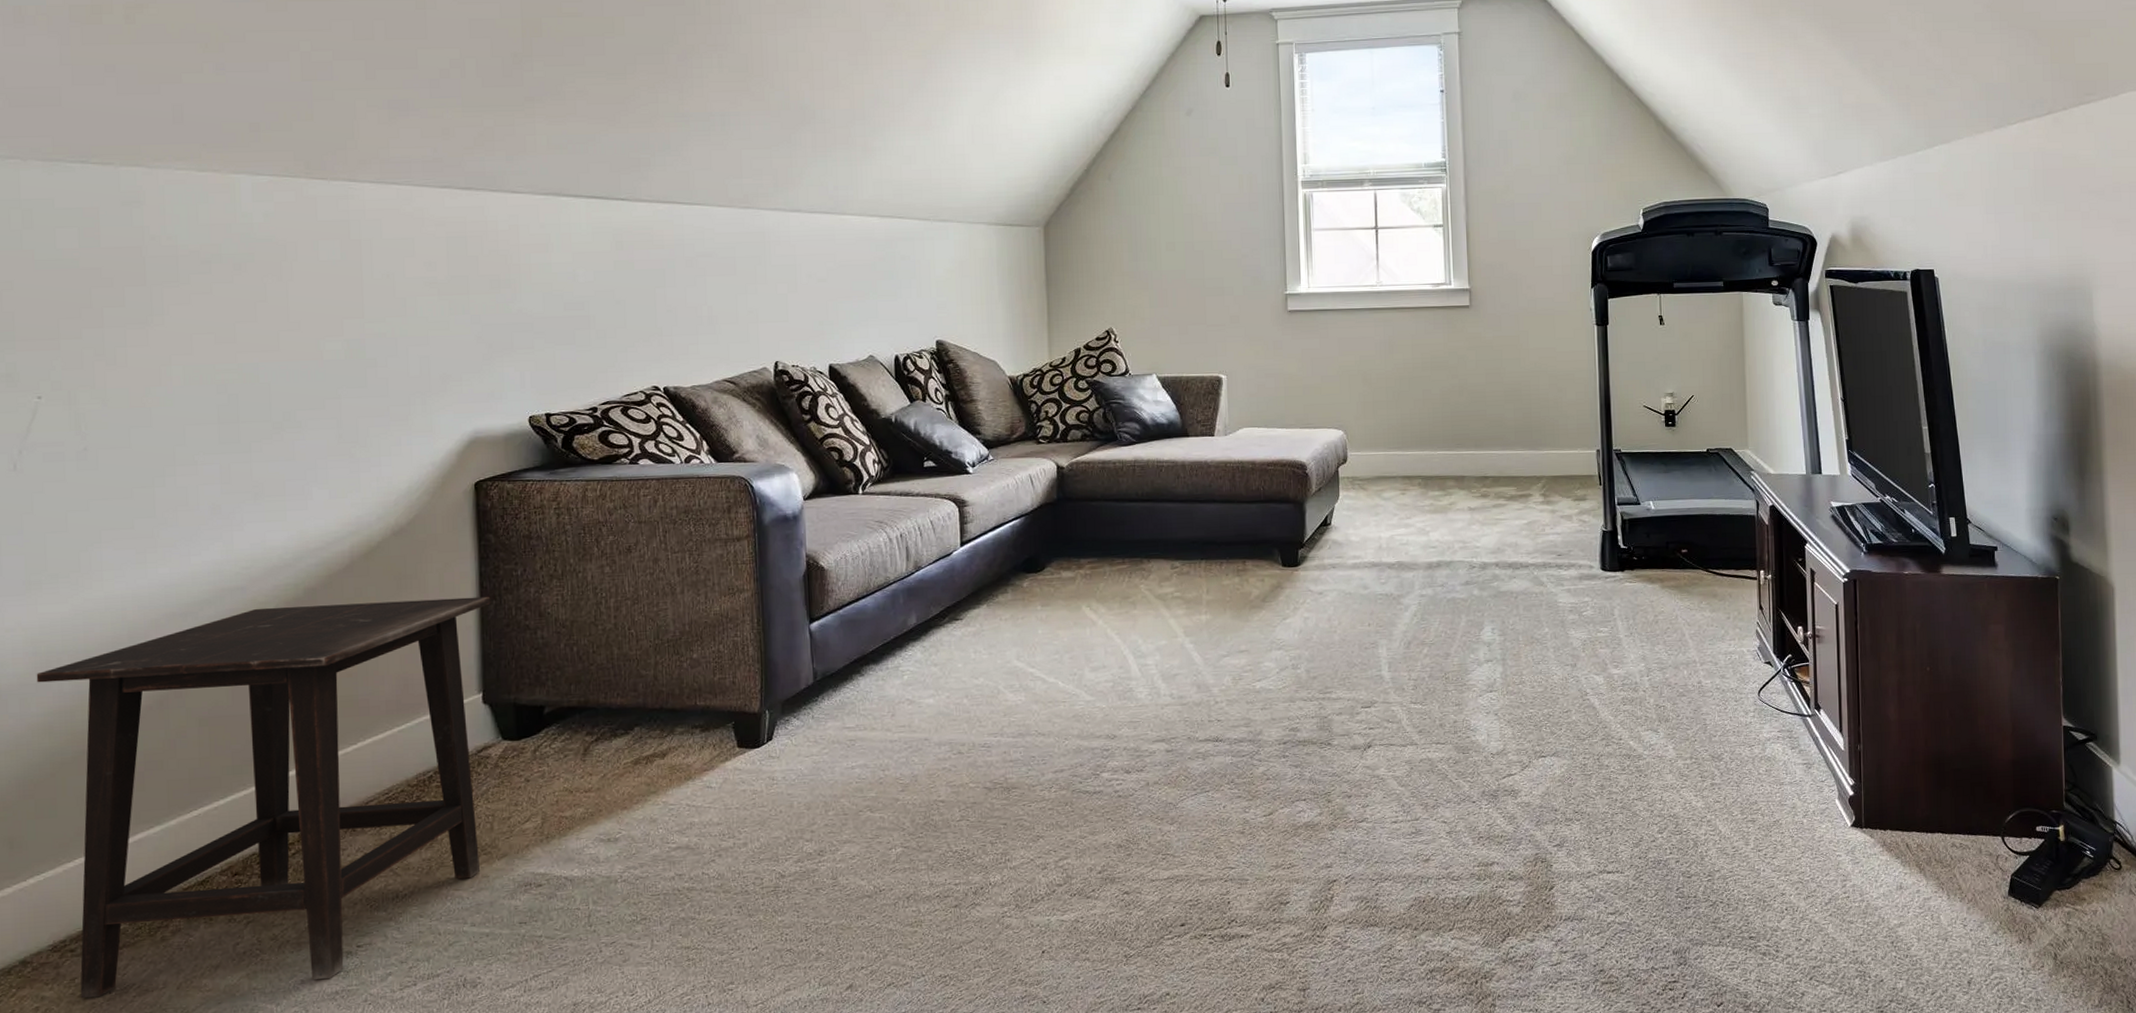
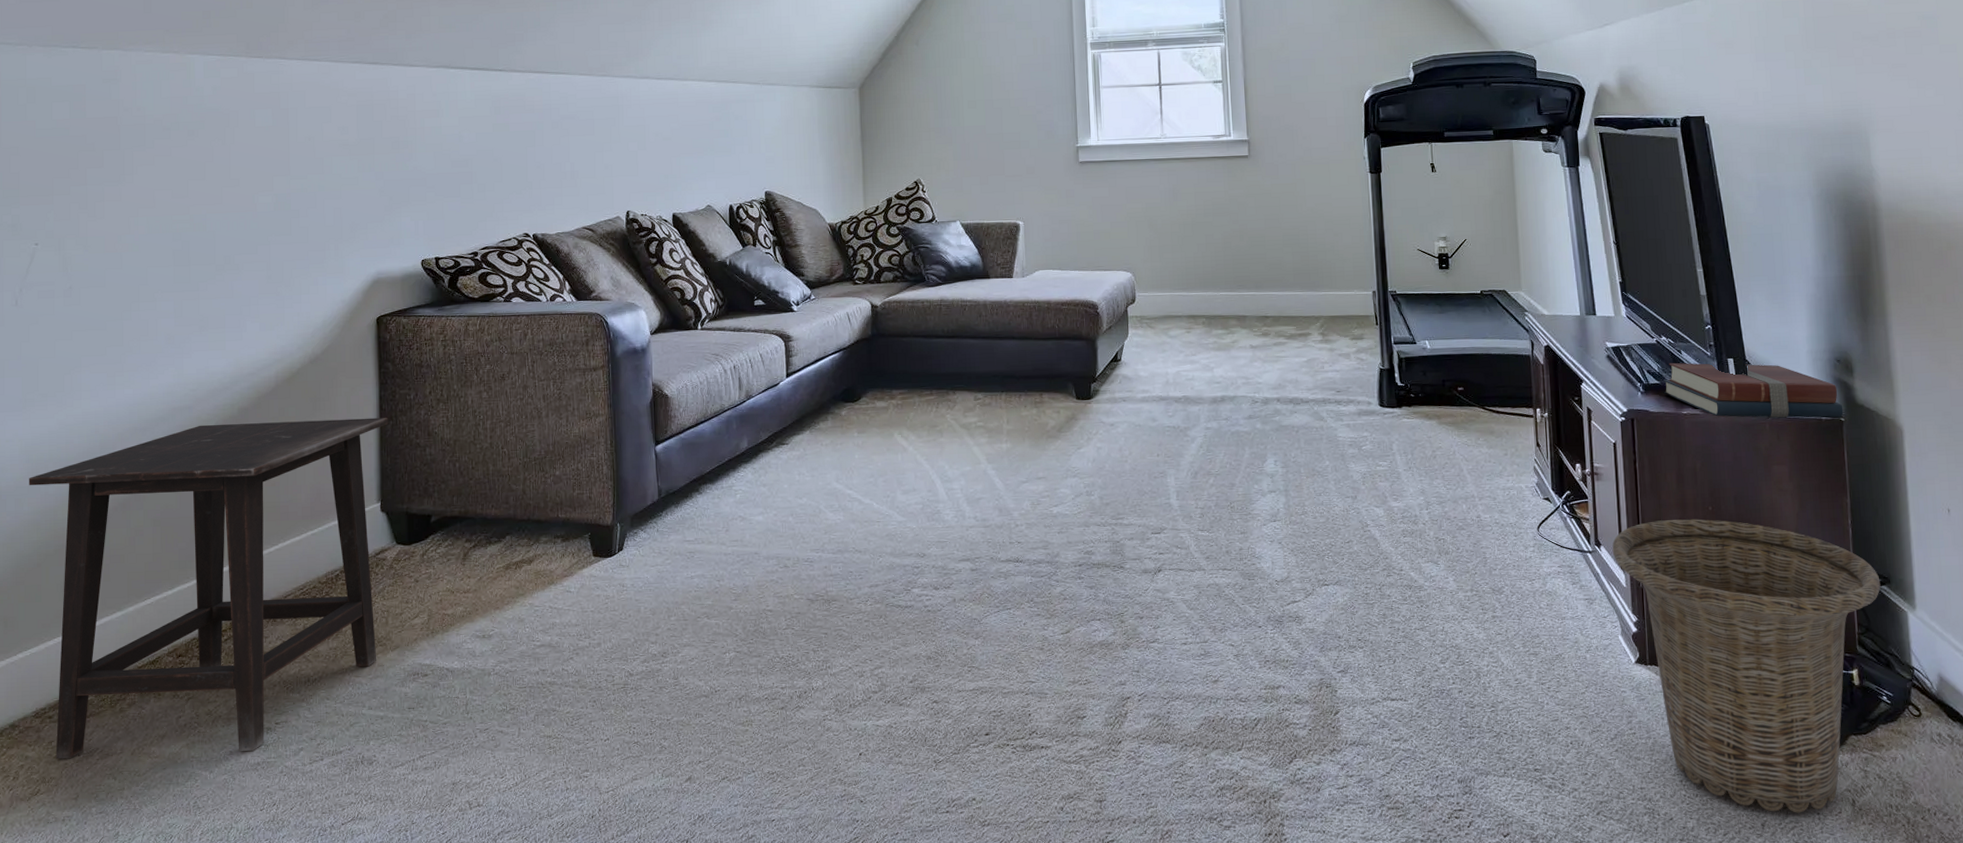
basket: none [1831,680,2088,969] -> present [1612,519,1881,813]
books: none [1886,522,2059,578] -> present [1663,362,1844,419]

